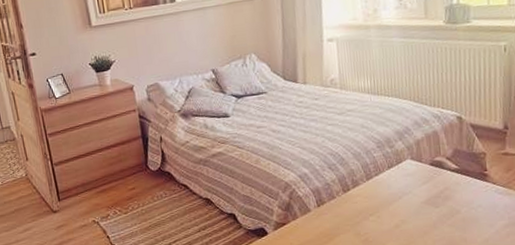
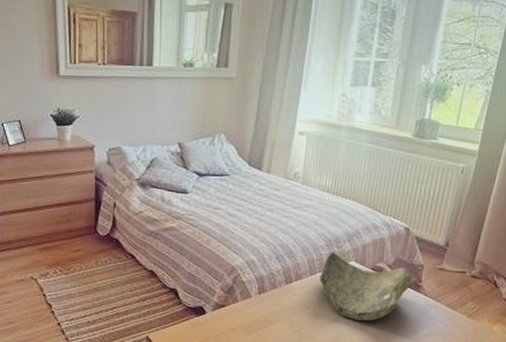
decorative bowl: none [377,152,482,221] -> present [319,251,417,322]

